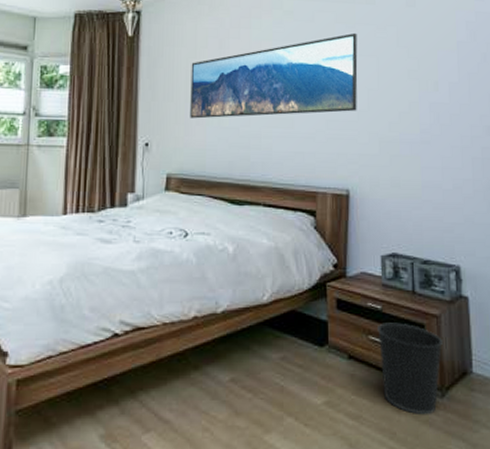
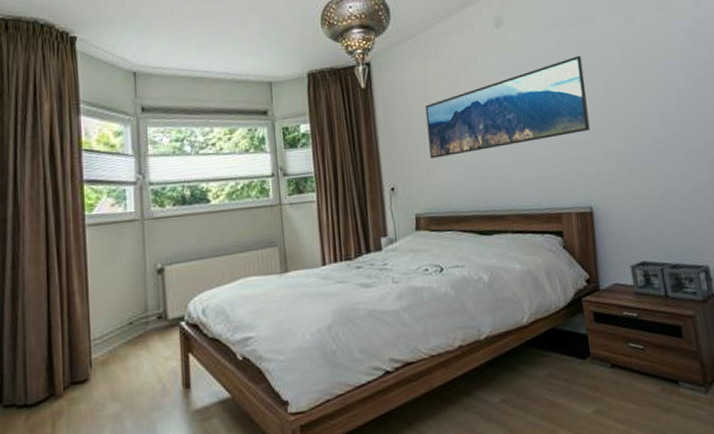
wastebasket: present [378,322,443,415] -> none [636,327,702,412]

